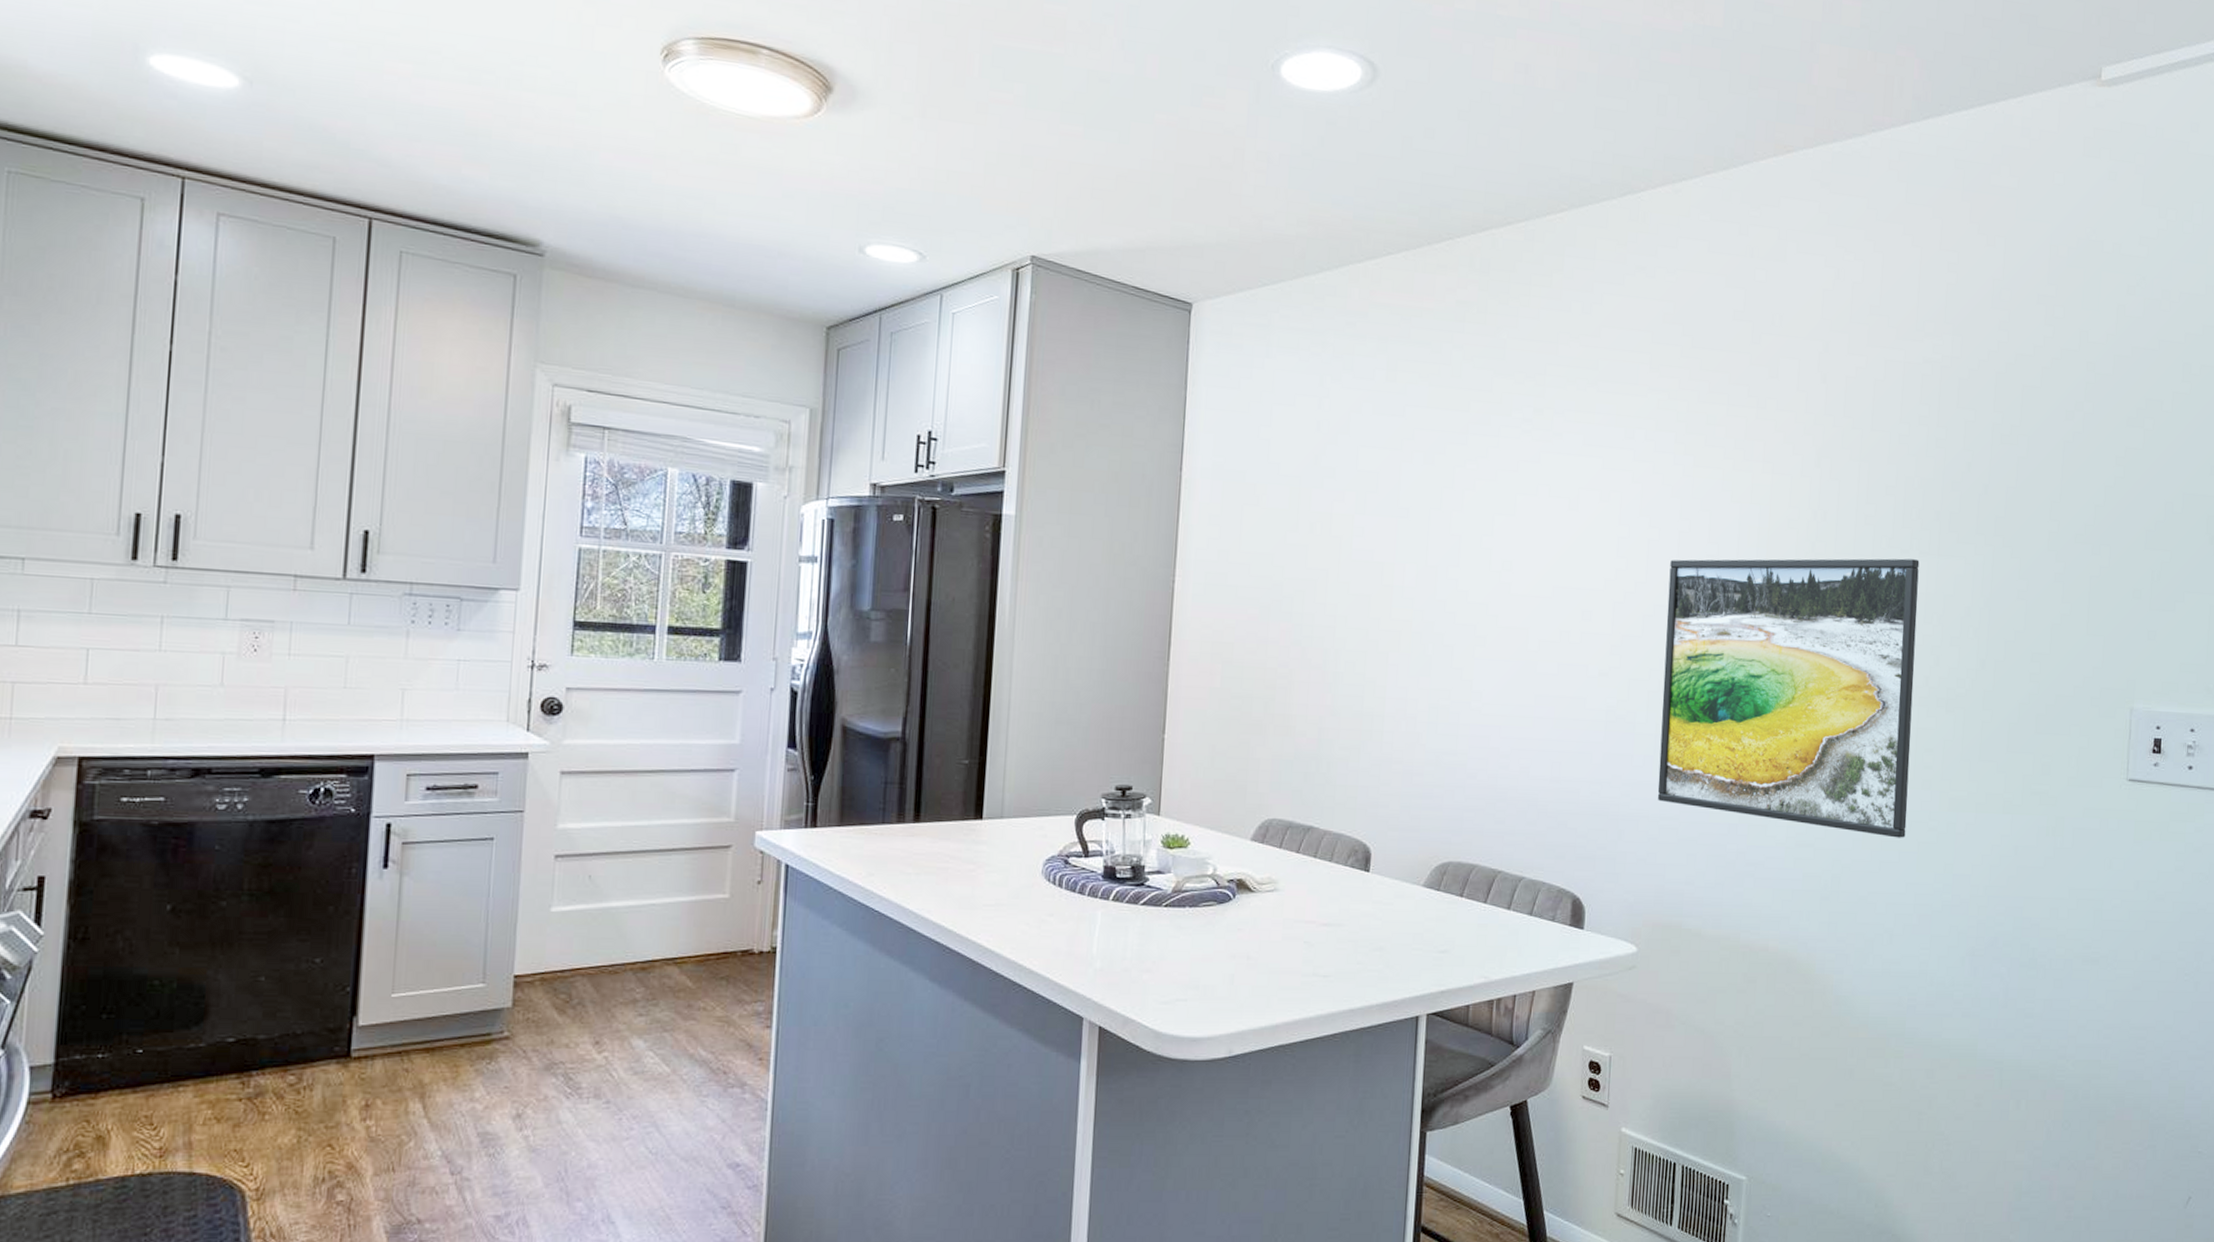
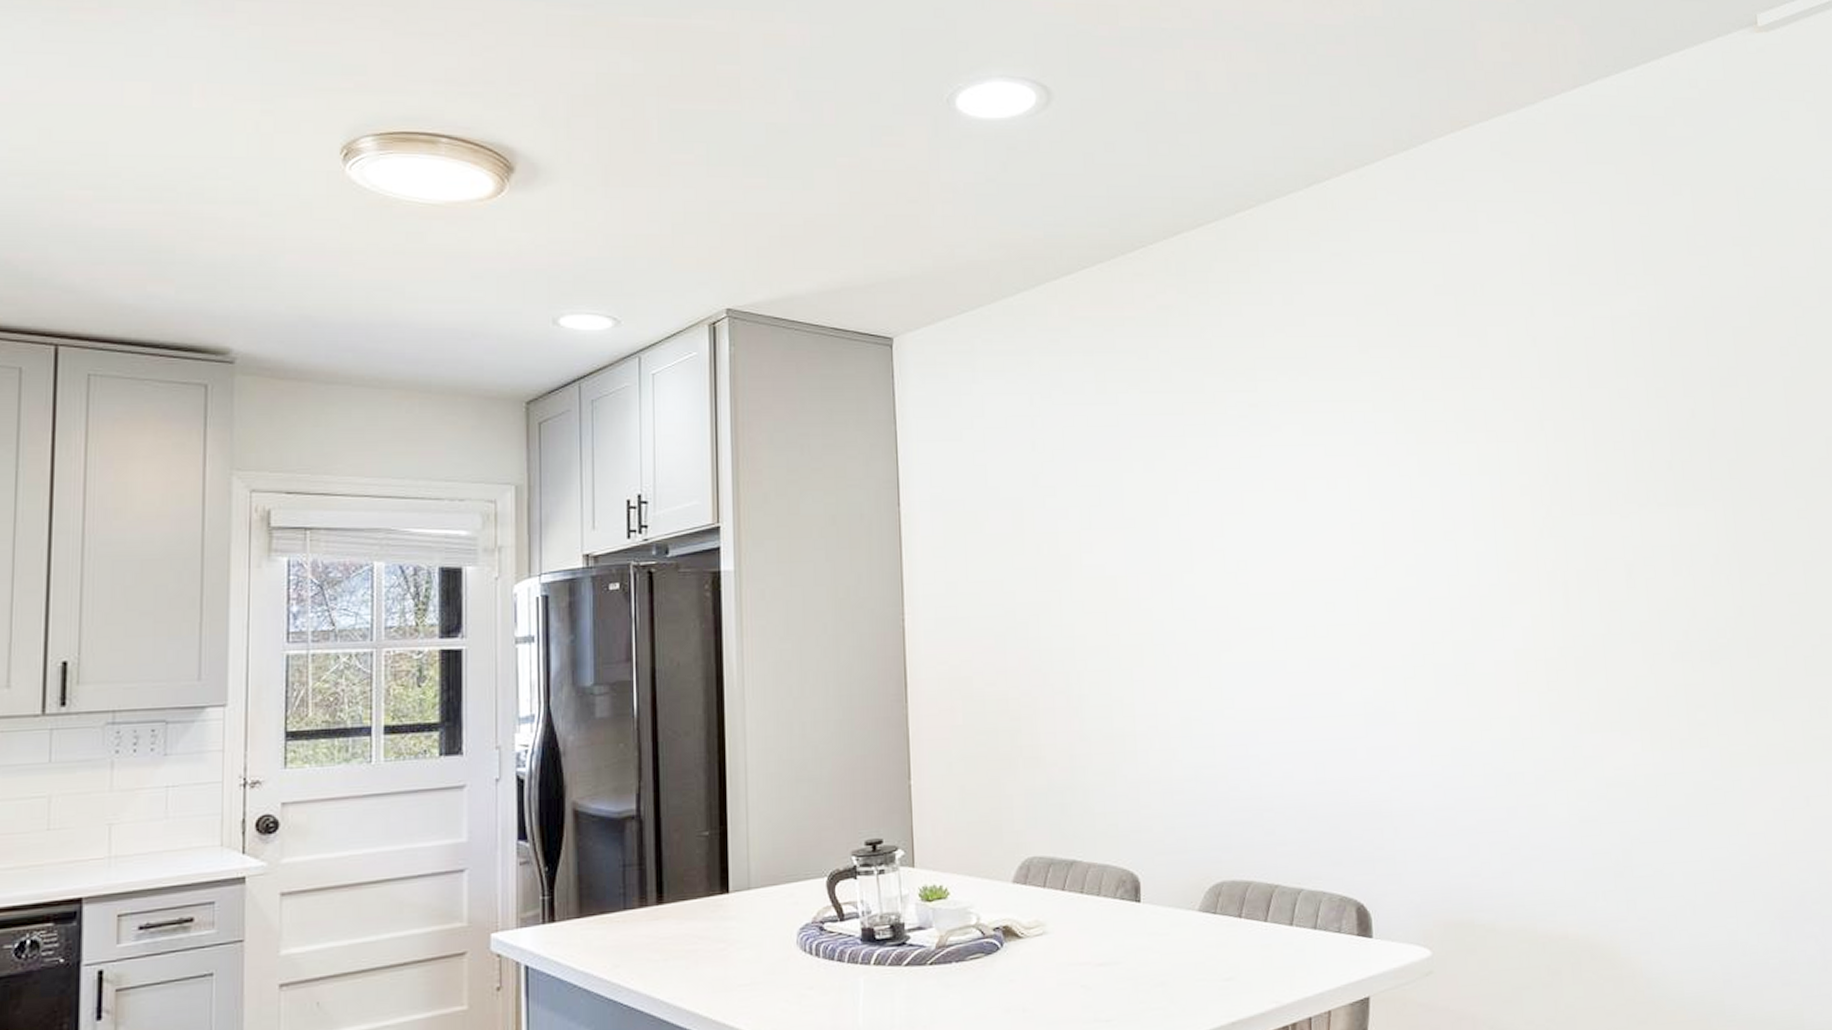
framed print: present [1657,558,1920,838] -> none [1407,512,1692,803]

